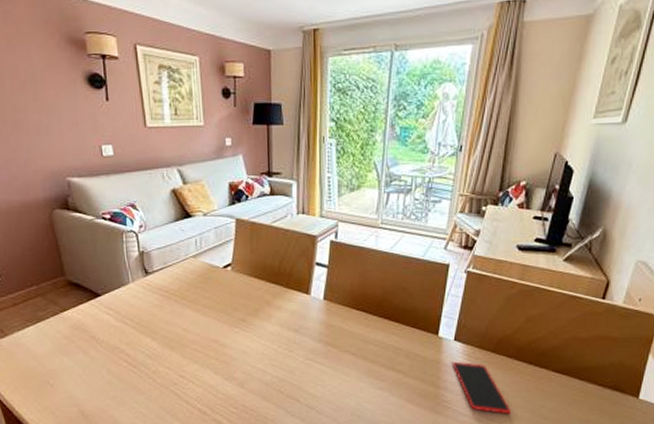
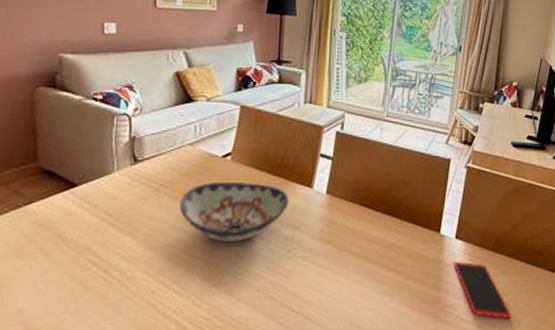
decorative bowl: none [189,289,289,343] -> present [179,181,290,242]

